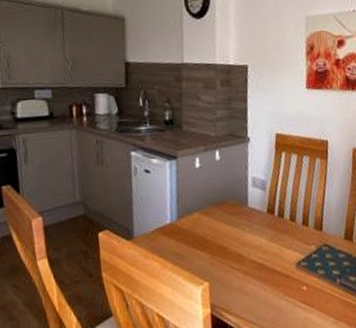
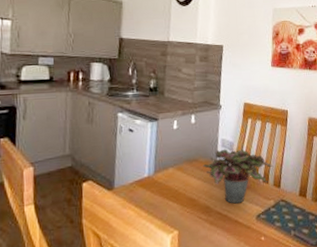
potted plant: none [232,188,314,251] -> present [203,149,274,204]

